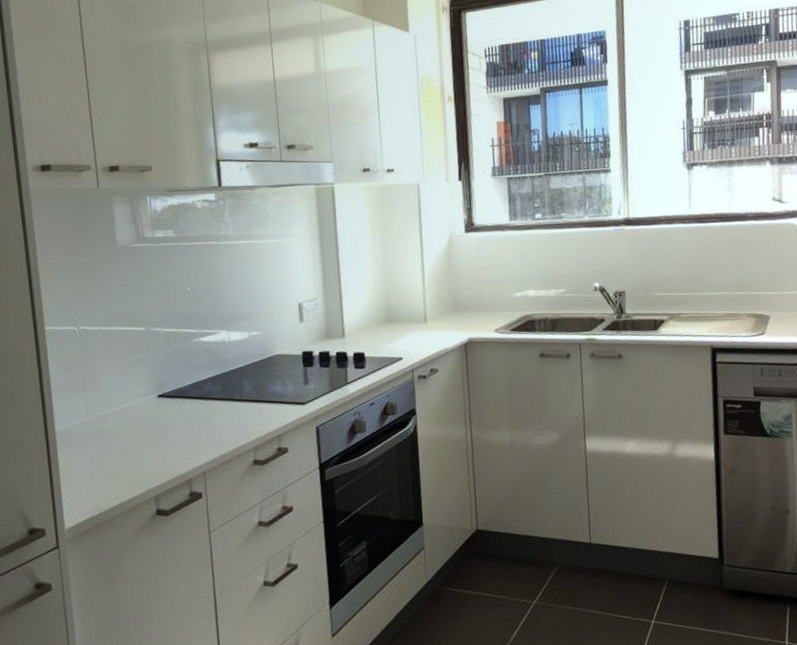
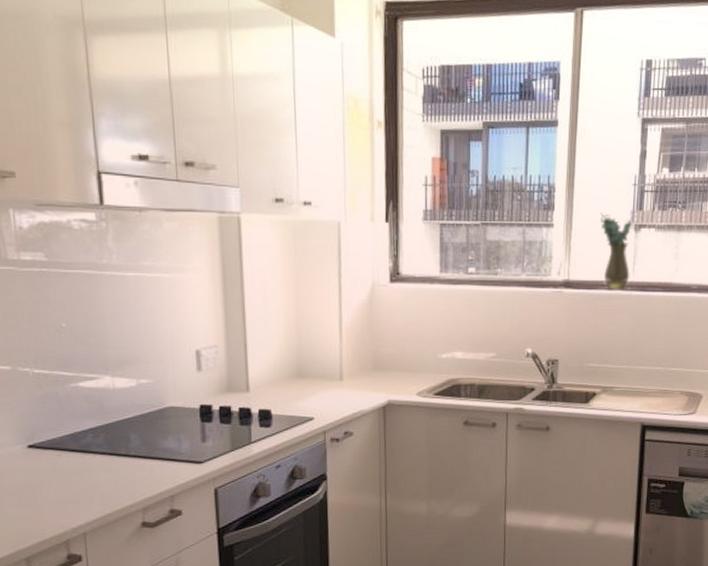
vase: none [653,155,687,225] -> present [600,212,632,291]

